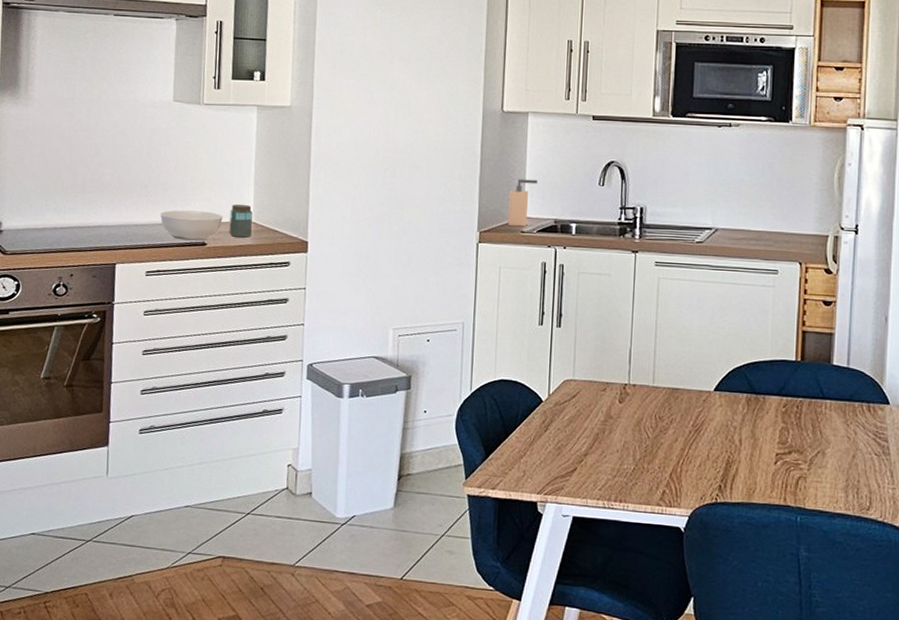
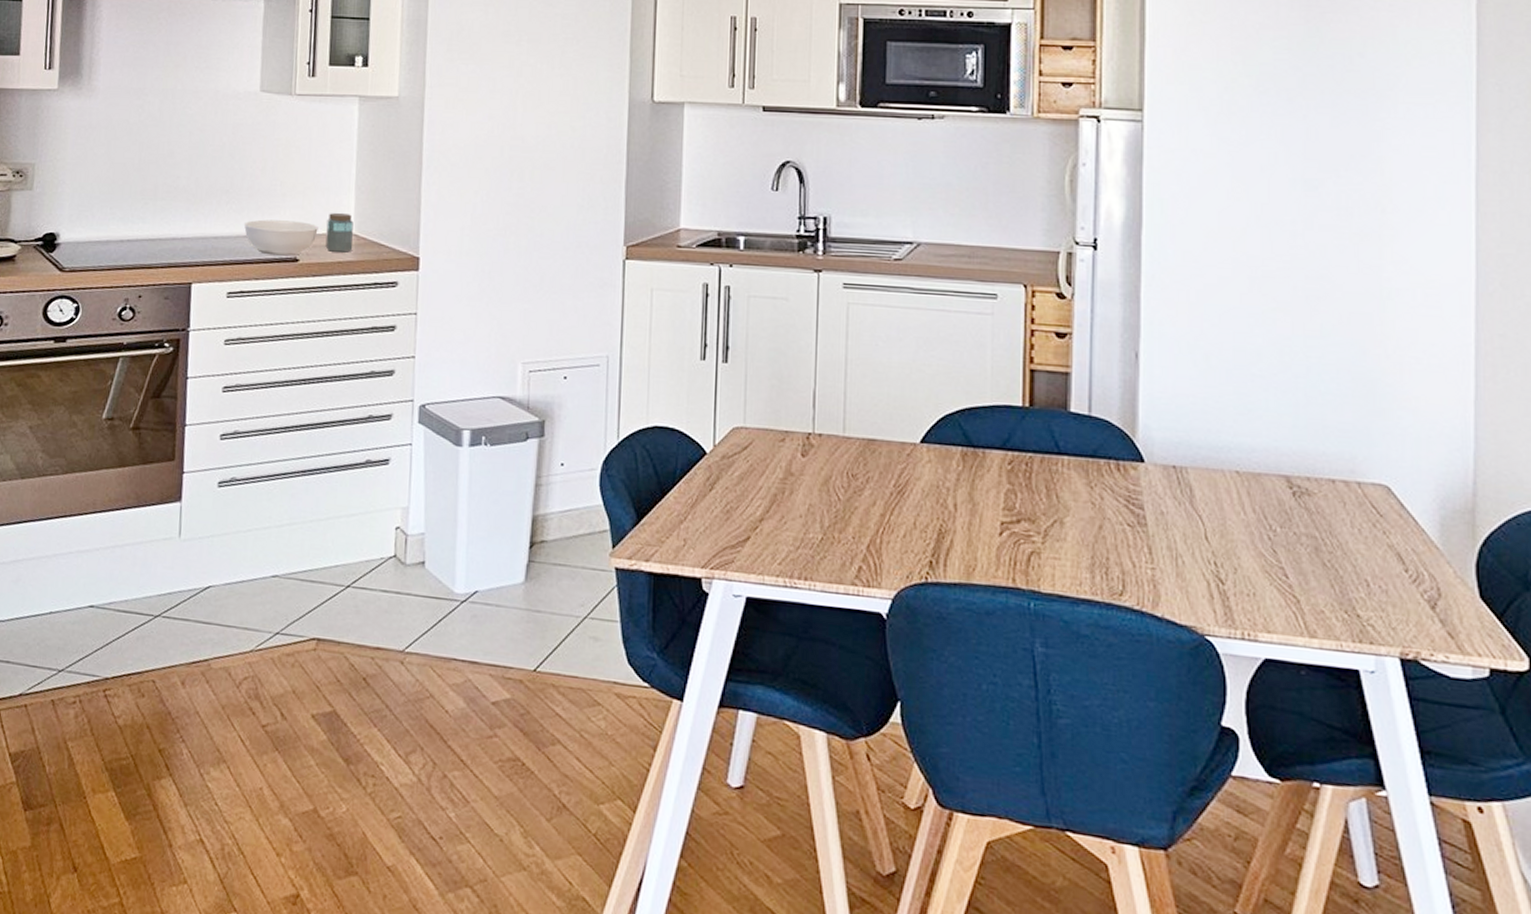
soap dispenser: present [507,179,538,227] -> none [660,182,697,241]

